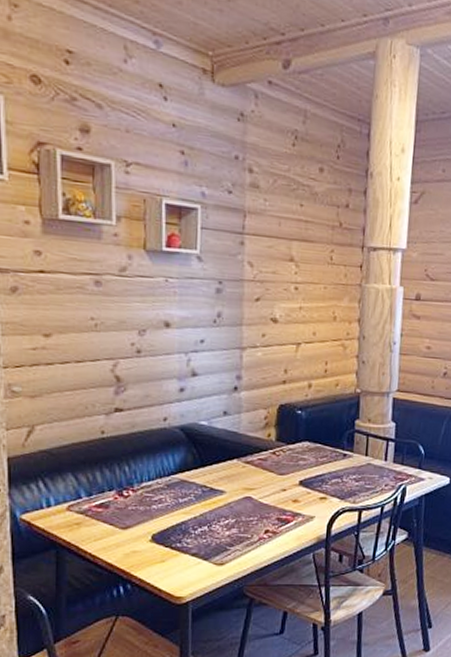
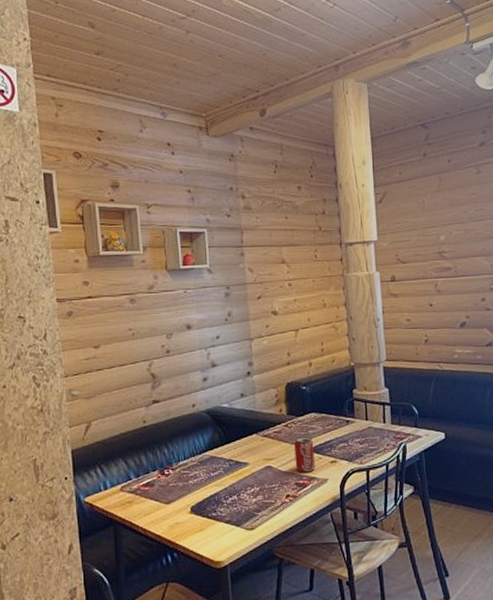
beverage can: none [279,466,303,507] -> present [294,436,315,473]

